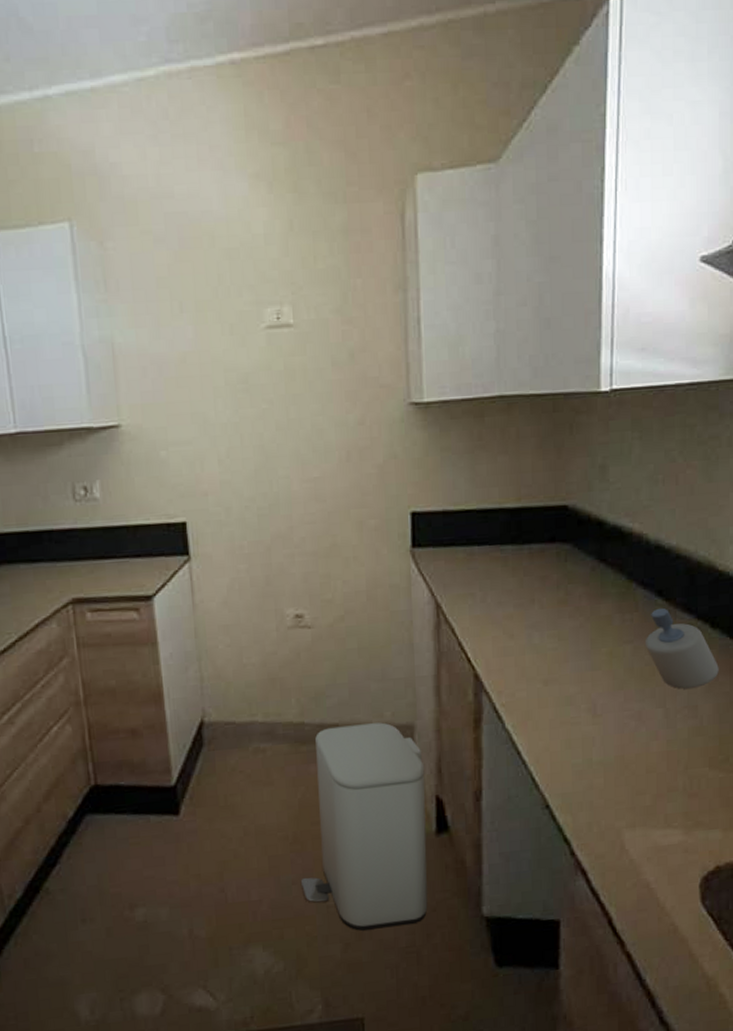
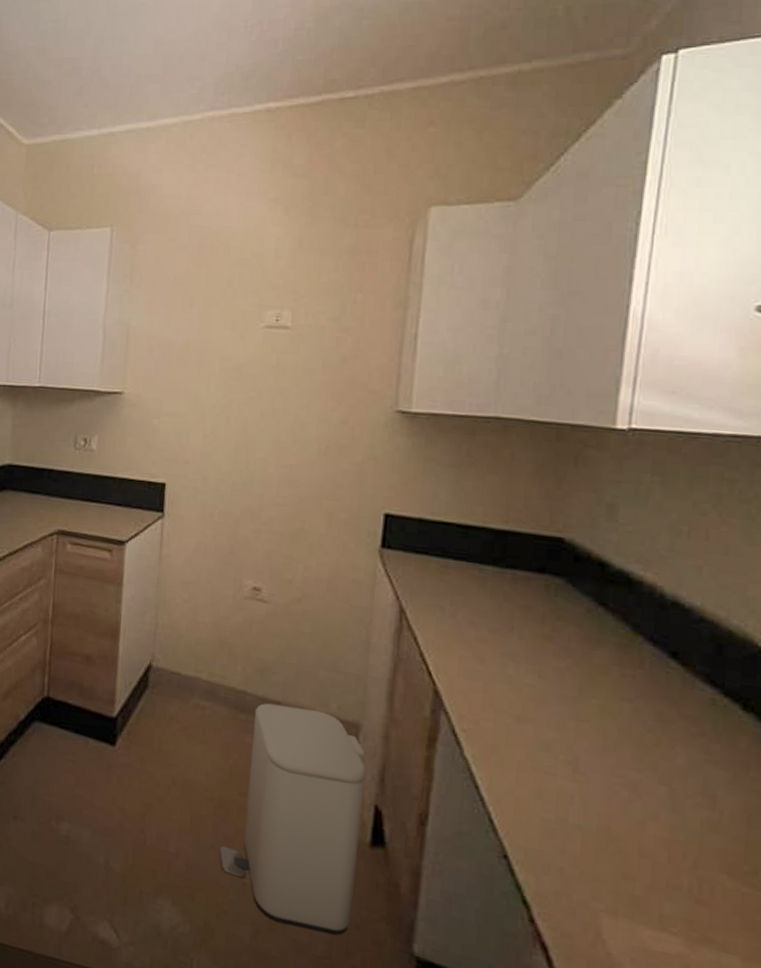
soap dispenser: present [644,607,719,689] -> none [648,671,751,776]

